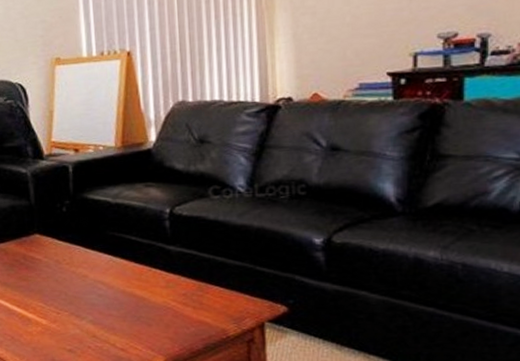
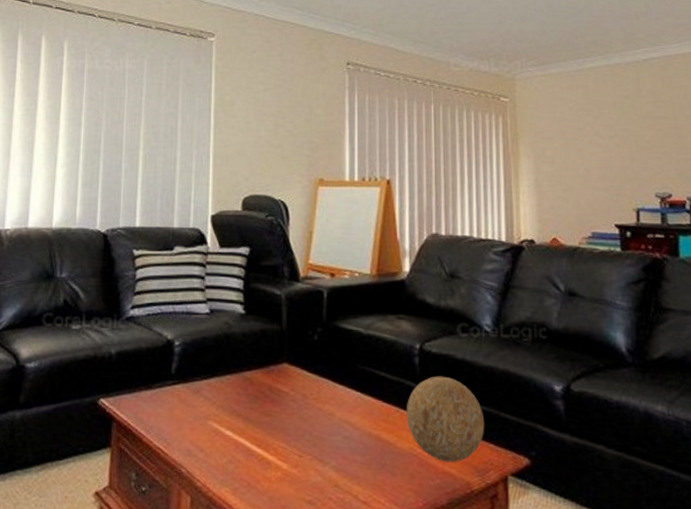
decorative ball: none [158,236,240,313] -> present [406,376,485,463]

